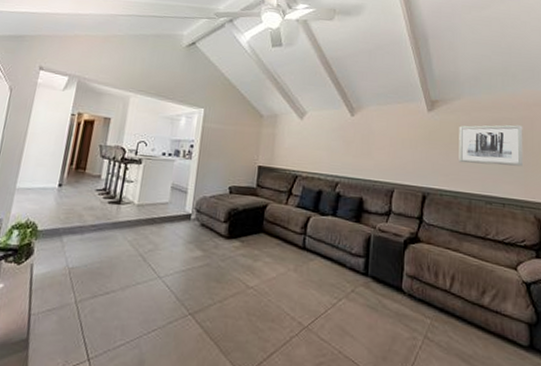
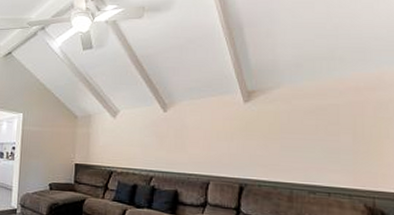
wall art: present [459,124,523,167] -> none [278,111,352,154]

